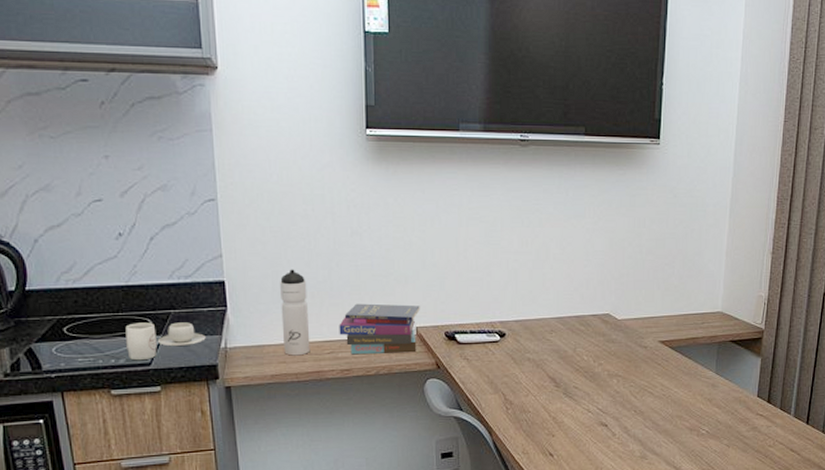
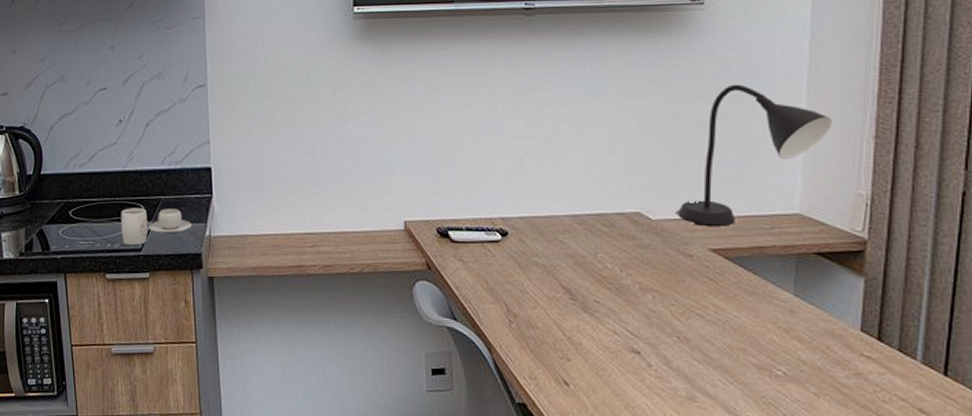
water bottle: present [280,269,311,356] -> none [264,155,292,248]
books: present [339,303,420,355] -> none [322,193,409,250]
desk lamp: none [635,210,745,323] -> present [676,84,832,226]

